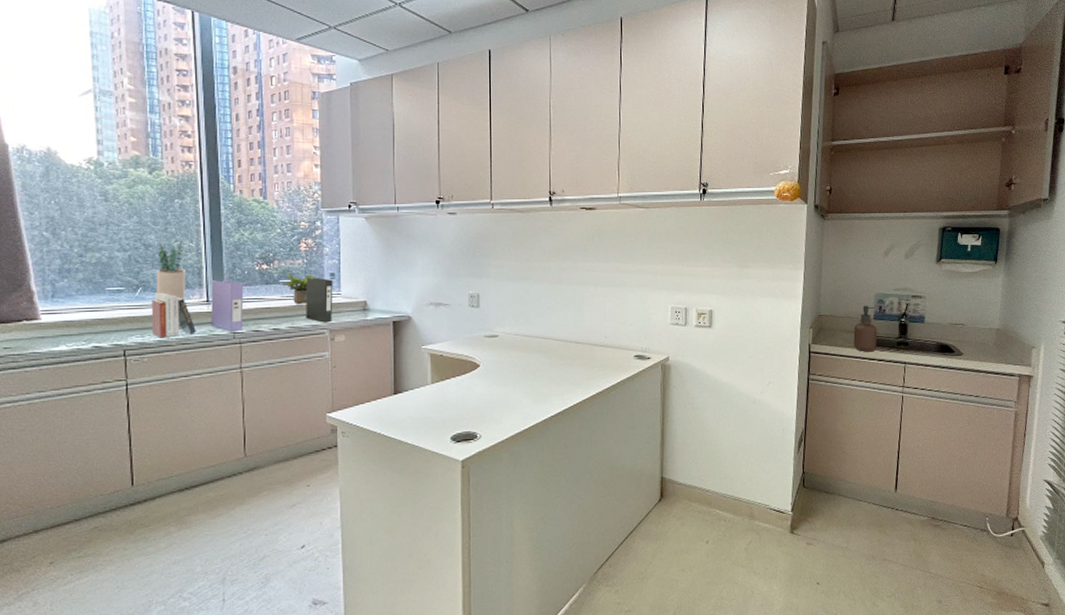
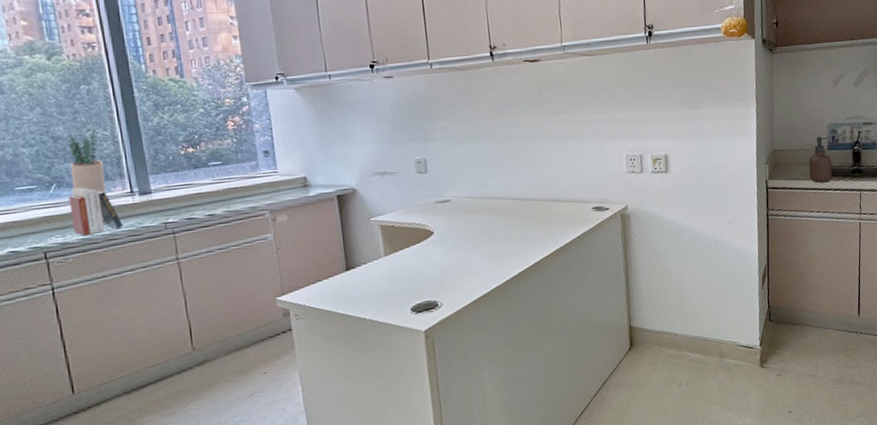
binder: present [211,279,244,332] -> none [133,167,175,223]
potted plant: present [281,273,317,304] -> none [211,154,250,187]
binder: present [306,277,333,323] -> none [237,156,271,204]

